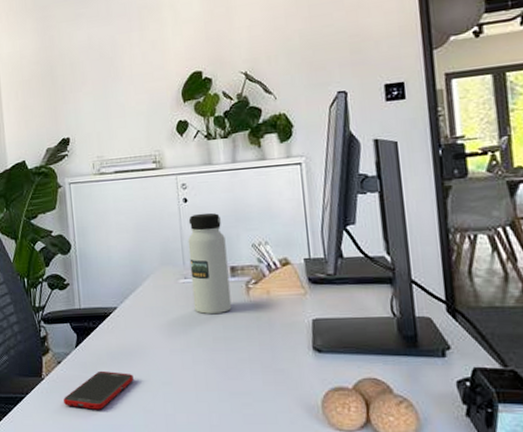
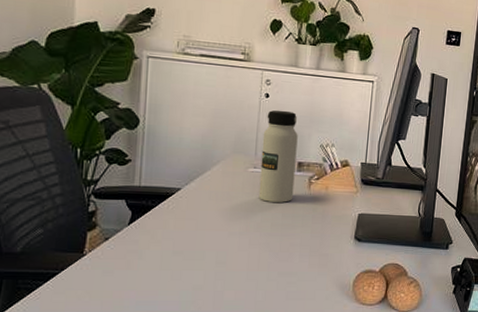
cell phone: present [64,370,134,410] -> none [106,249,187,287]

